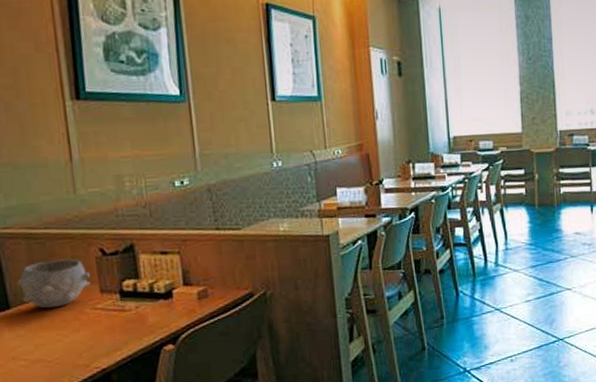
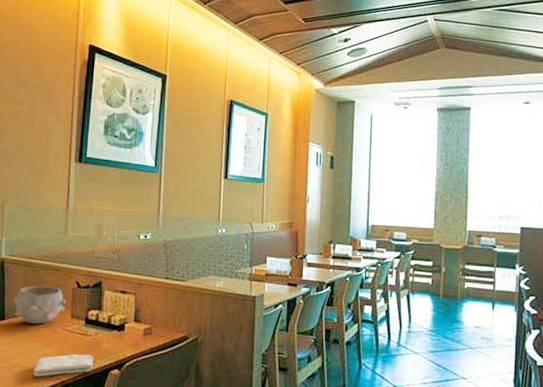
washcloth: none [61,332,140,370] -> present [33,354,94,377]

